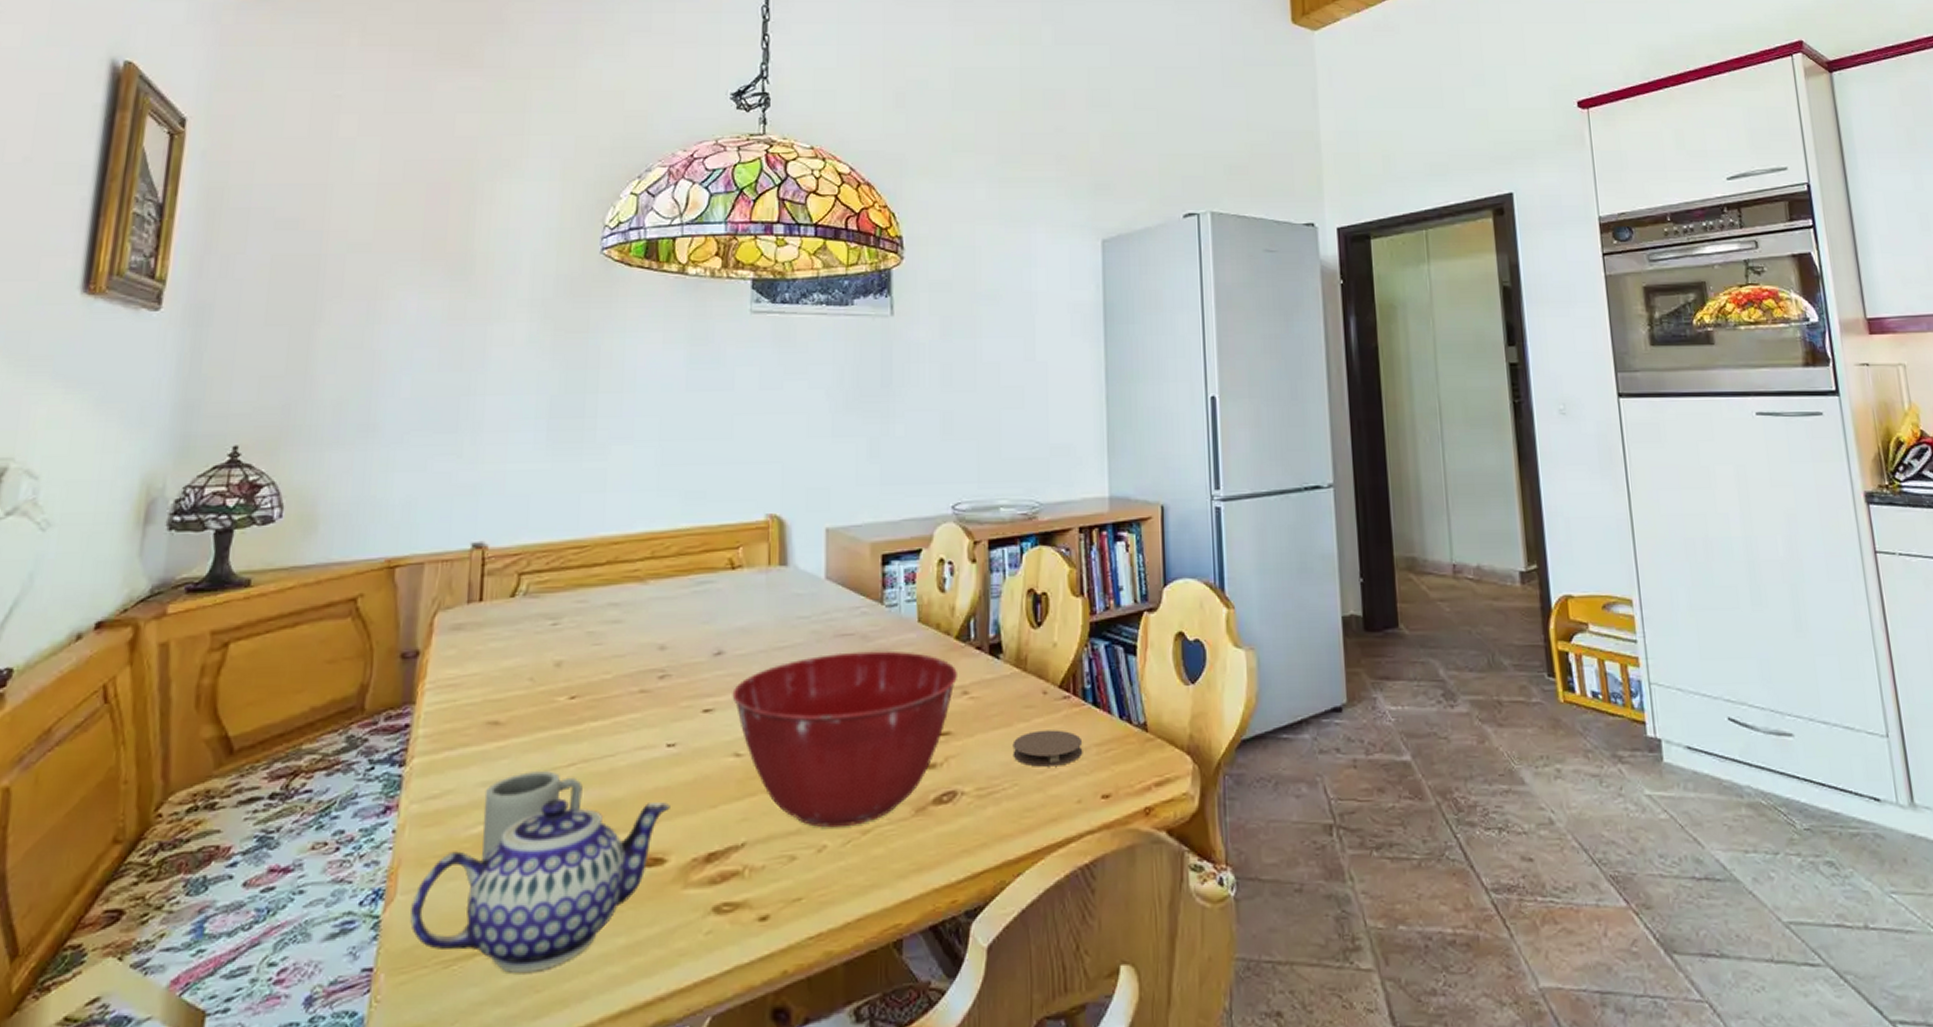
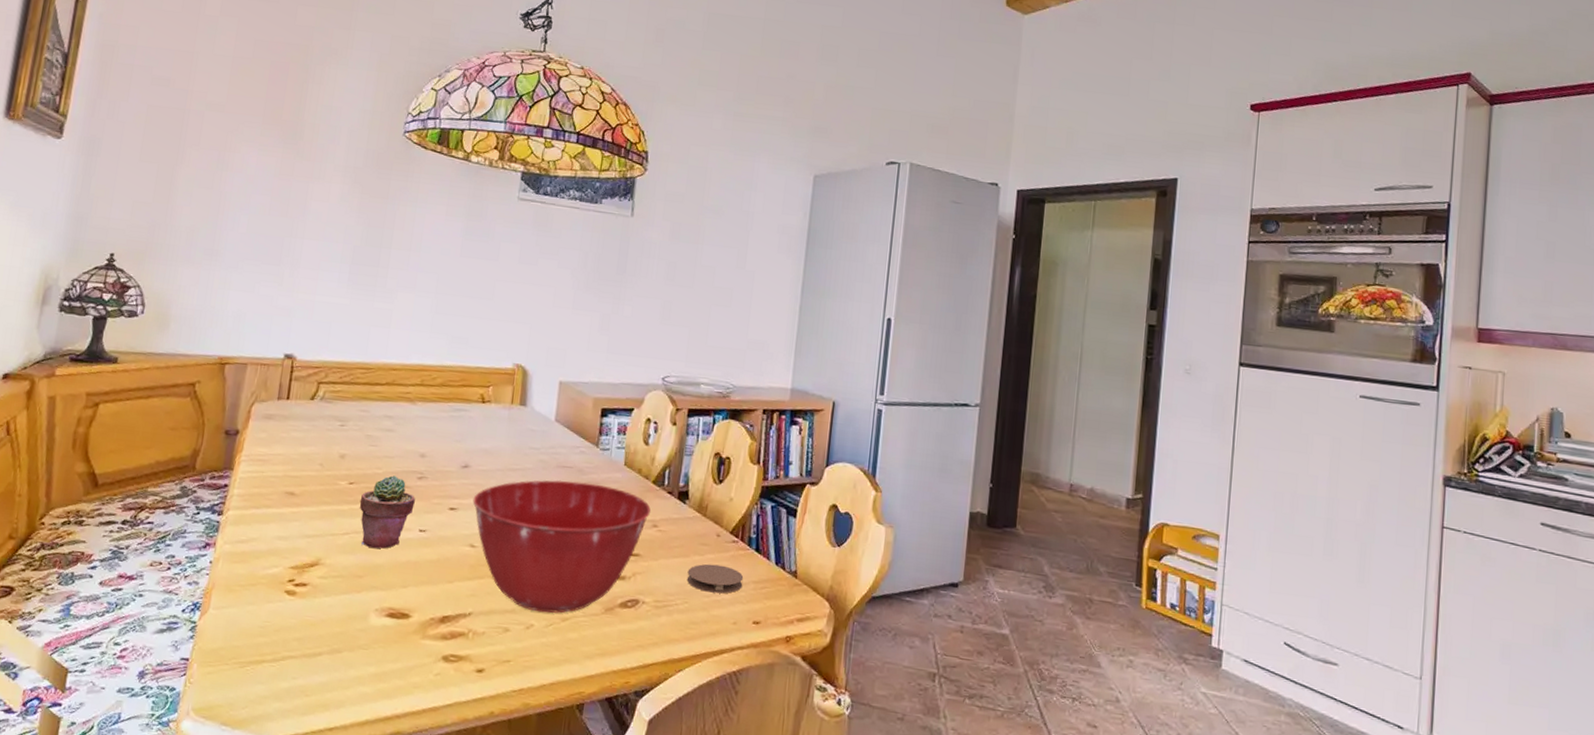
teapot: present [410,798,670,973] -> none [218,556,418,681]
cup: present [482,770,583,860] -> none [274,533,353,594]
potted succulent: none [586,679,658,779] -> present [359,475,415,549]

